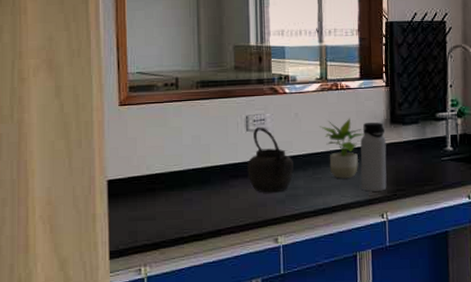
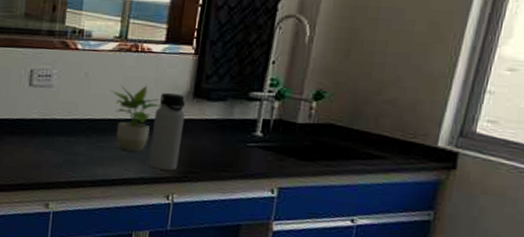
kettle: present [247,127,295,193] -> none [25,83,77,156]

